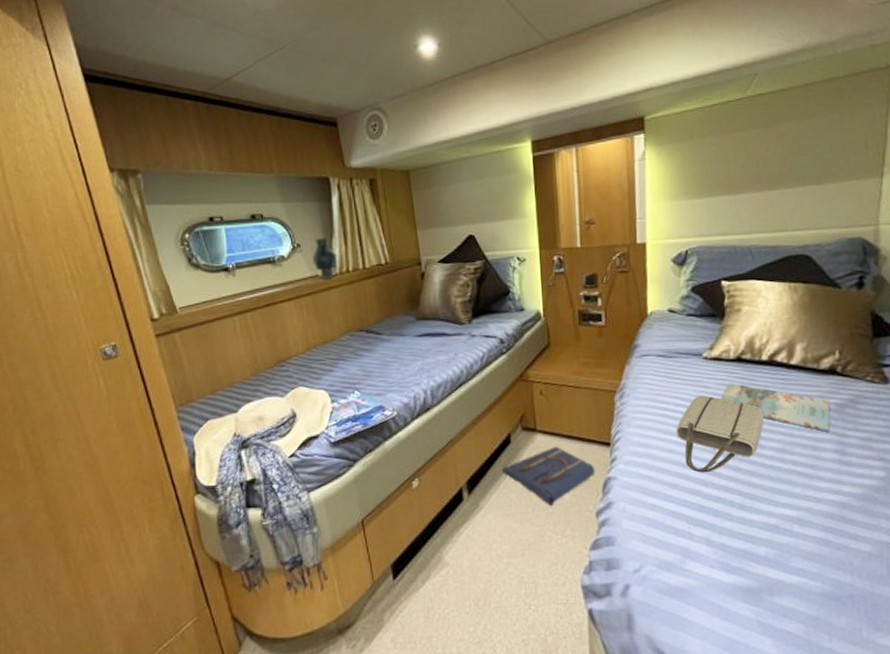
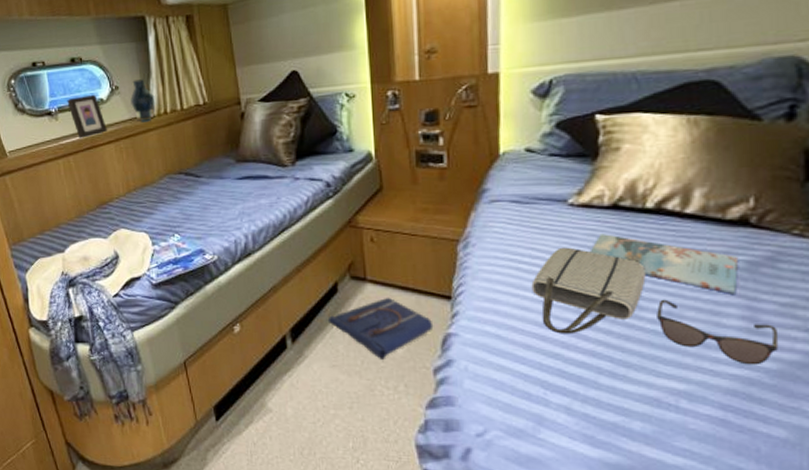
picture frame: none [246,251,287,295] -> present [67,94,107,138]
sunglasses: none [773,438,862,492] -> present [657,299,779,366]

